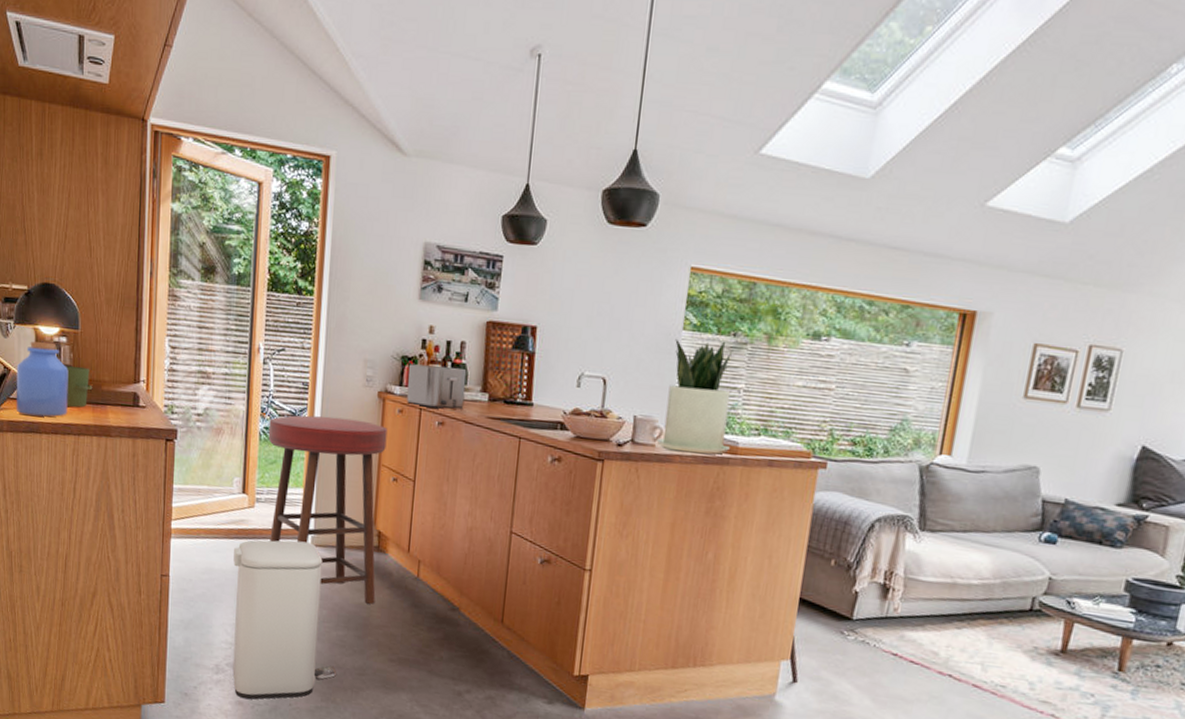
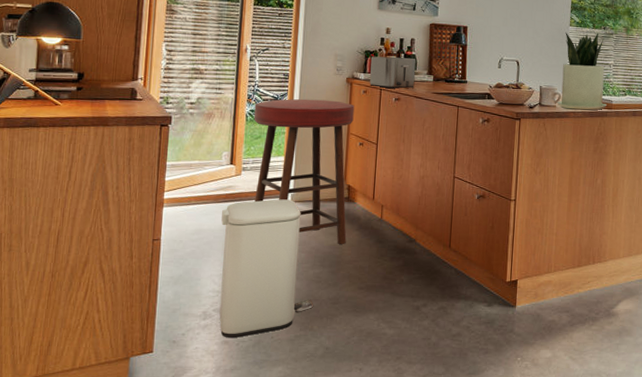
jar: present [16,341,69,417] -> none [14,49,69,113]
cup: present [66,366,93,408] -> none [65,69,92,104]

